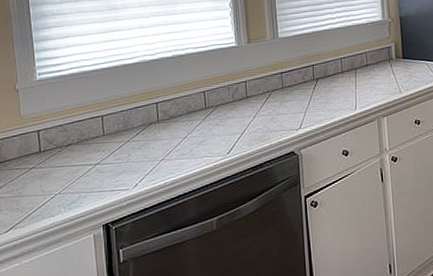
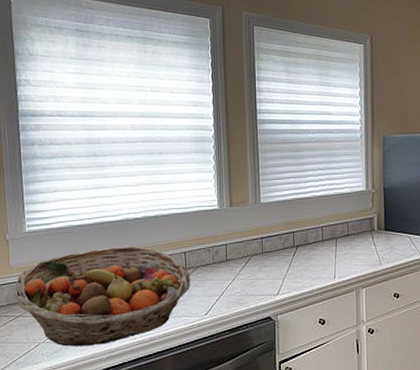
fruit basket: none [27,88,211,196] -> present [15,246,190,347]

